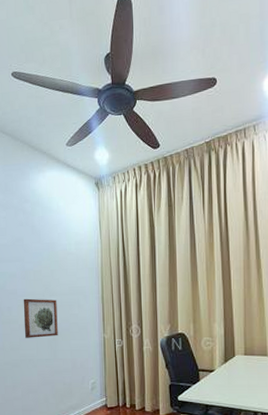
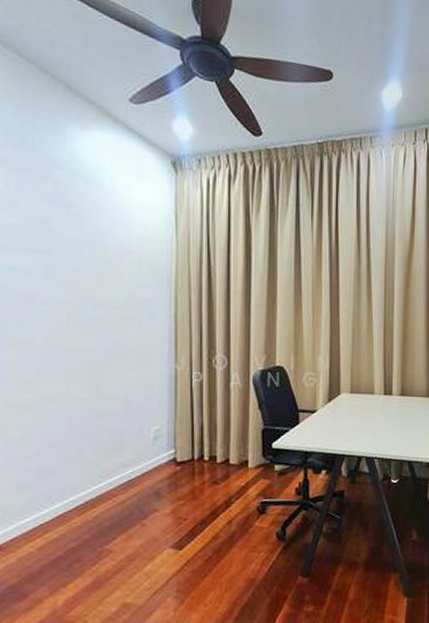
wall art: present [23,298,58,338] -> none [45,309,104,367]

